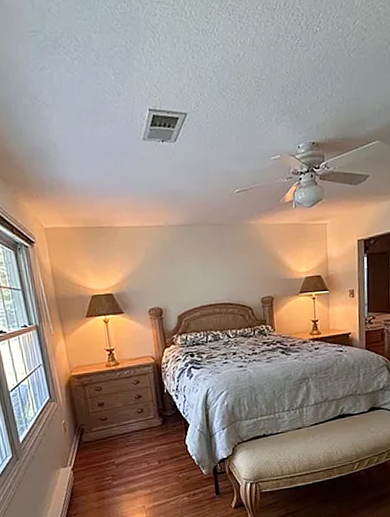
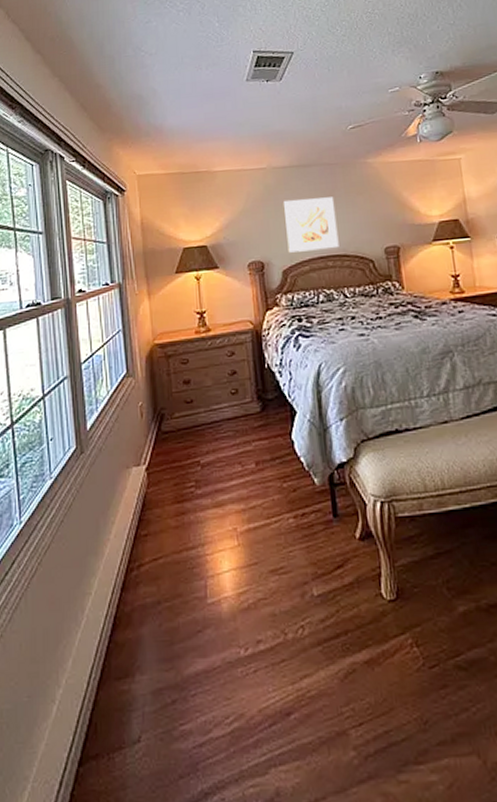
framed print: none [177,254,225,301] -> present [282,197,339,253]

